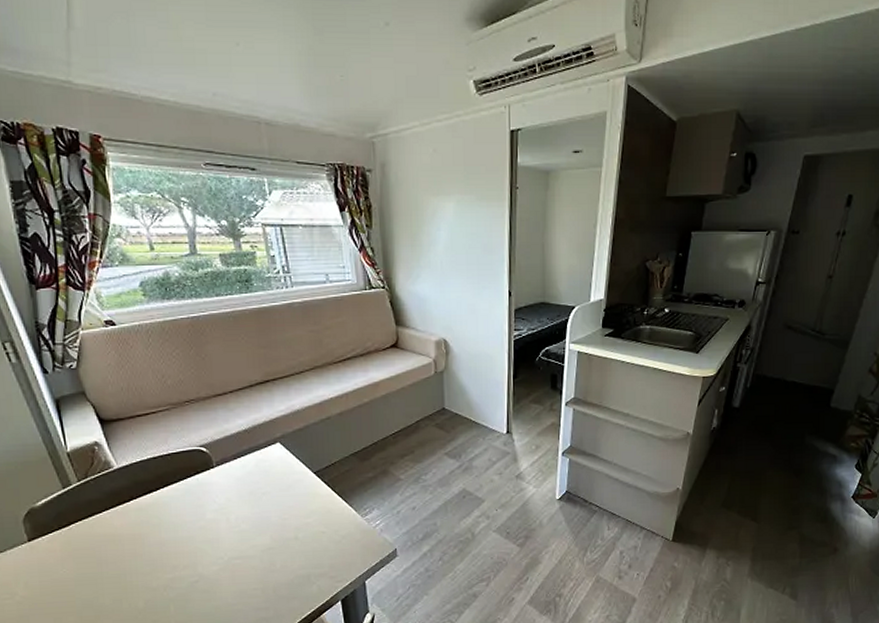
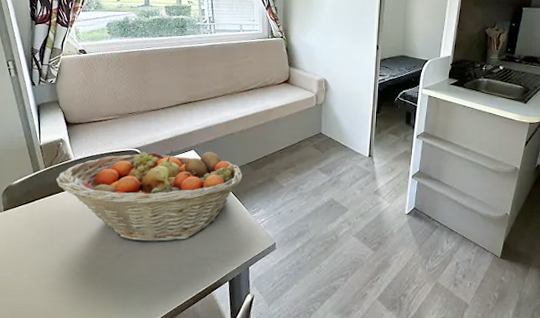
fruit basket: none [95,443,347,564] -> present [55,150,243,243]

